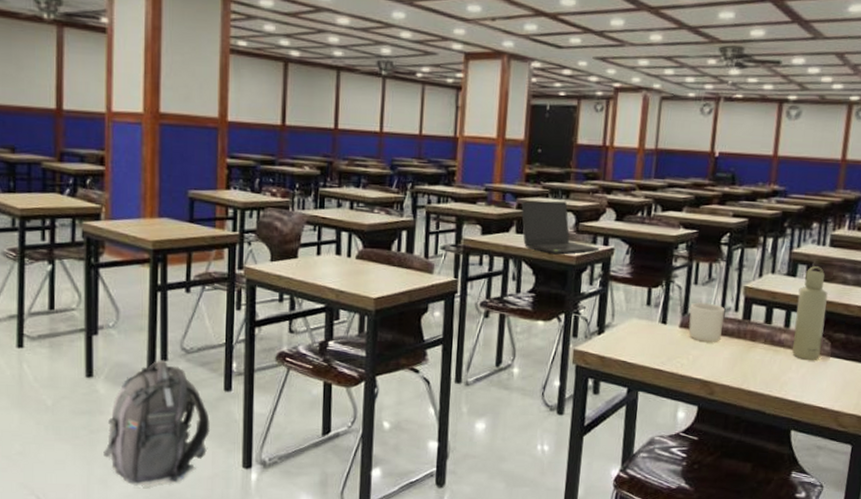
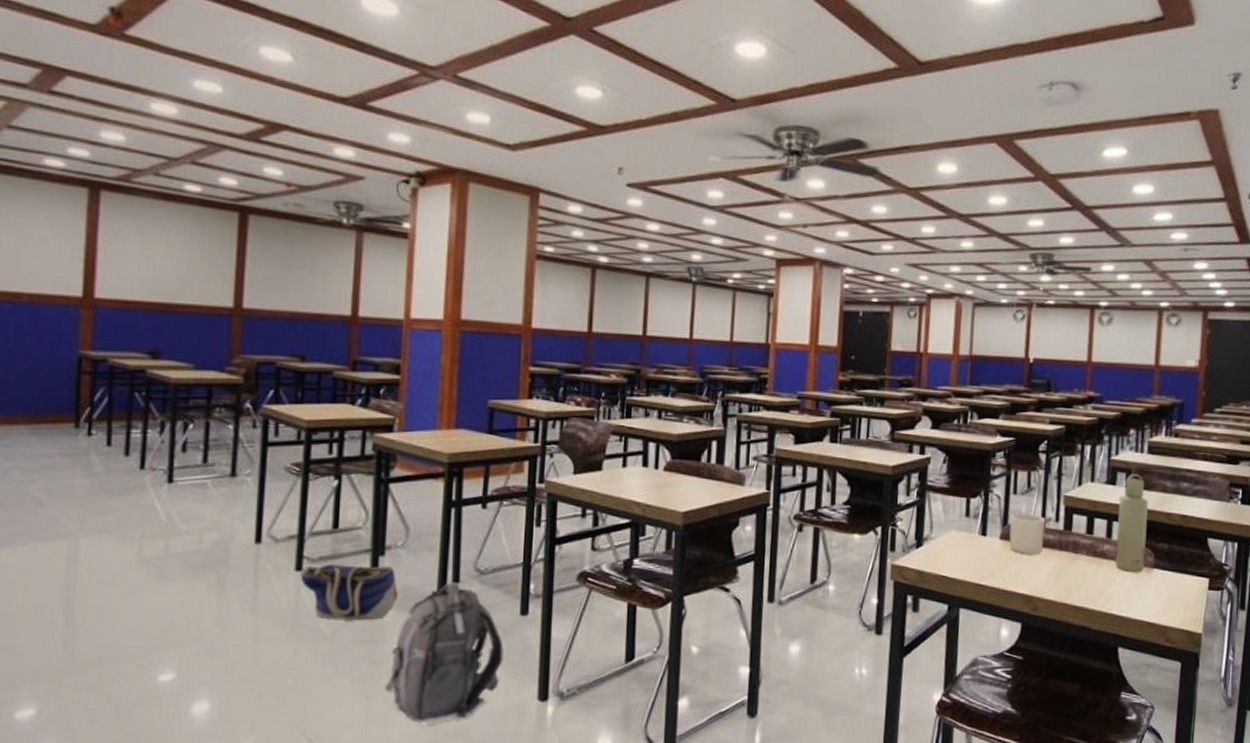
tote bag: none [21,342,112,395] -> present [300,564,399,622]
laptop: present [521,201,599,255] -> none [835,408,915,464]

